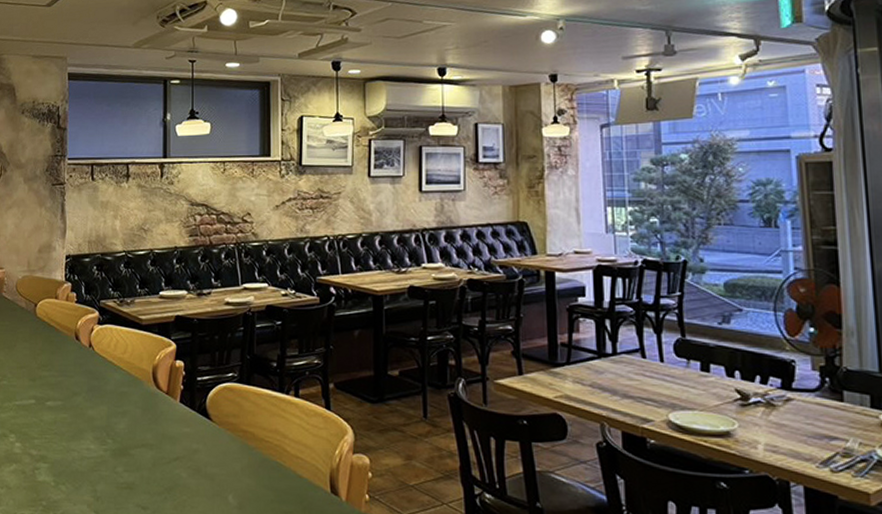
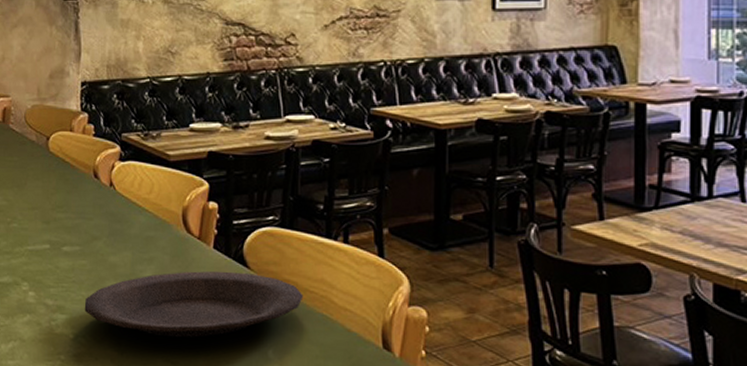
plate: none [64,423,260,484] -> present [84,271,304,338]

